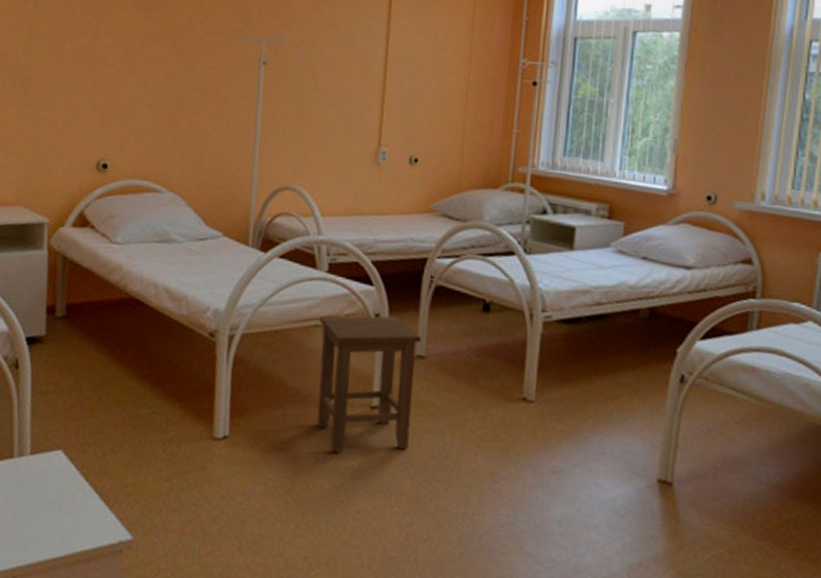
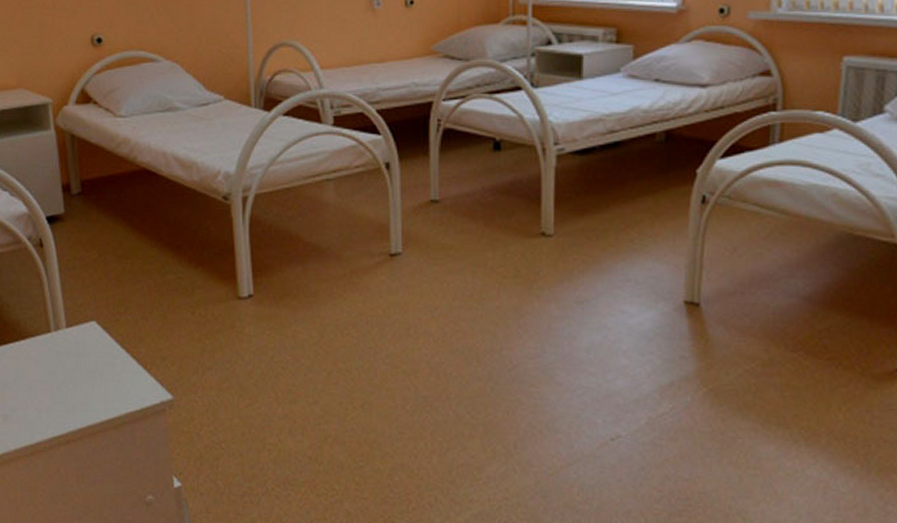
stool: present [317,316,421,453] -> none [330,162,433,302]

